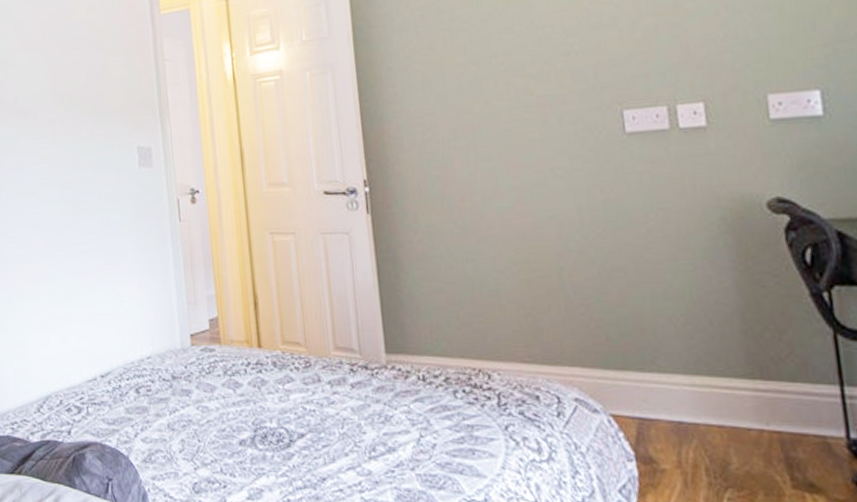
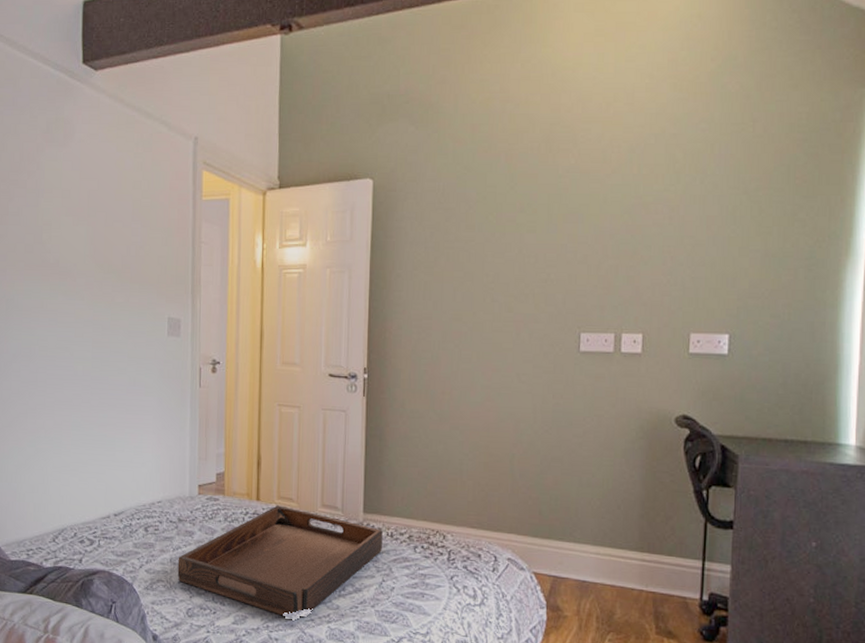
serving tray: none [176,352,415,487] -> present [177,505,383,616]

